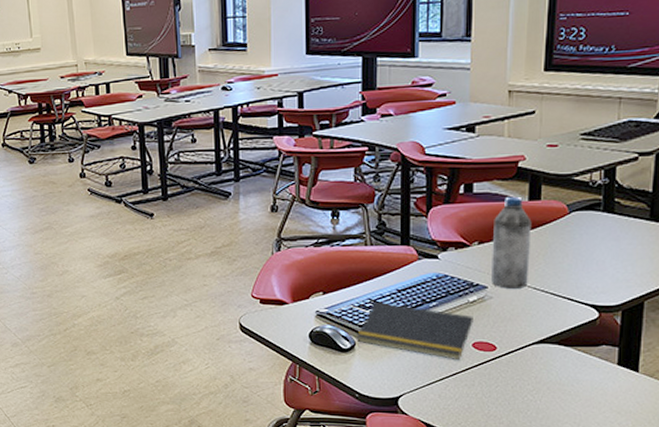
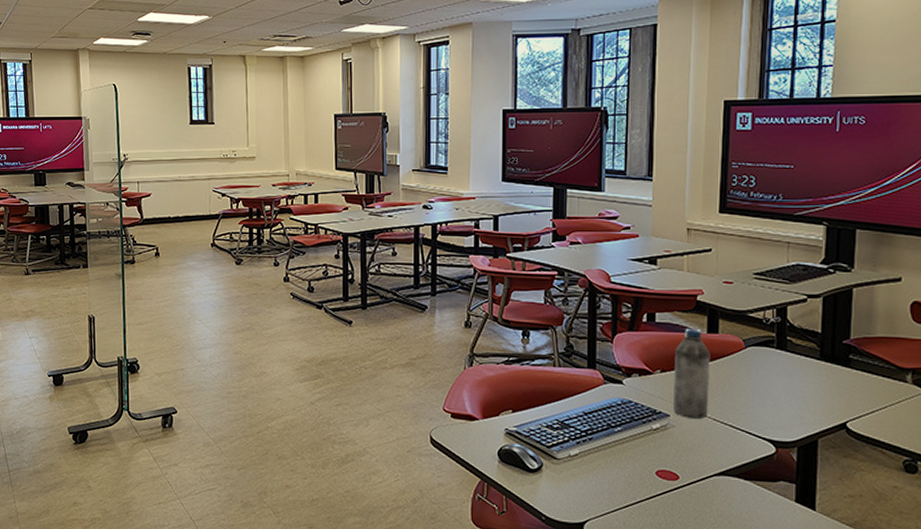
notepad: present [357,301,473,361] -> none [544,423,657,488]

